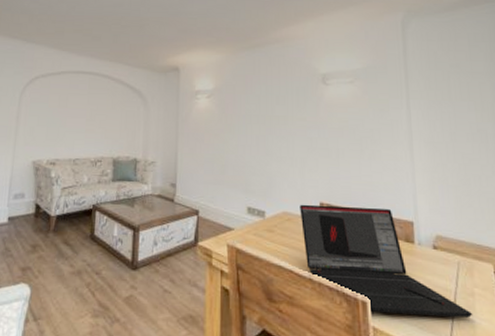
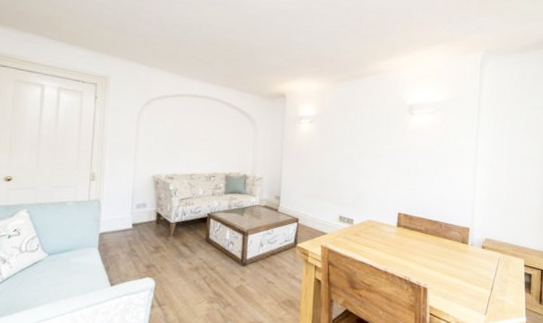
laptop: present [300,204,473,318] -> none [381,214,504,298]

